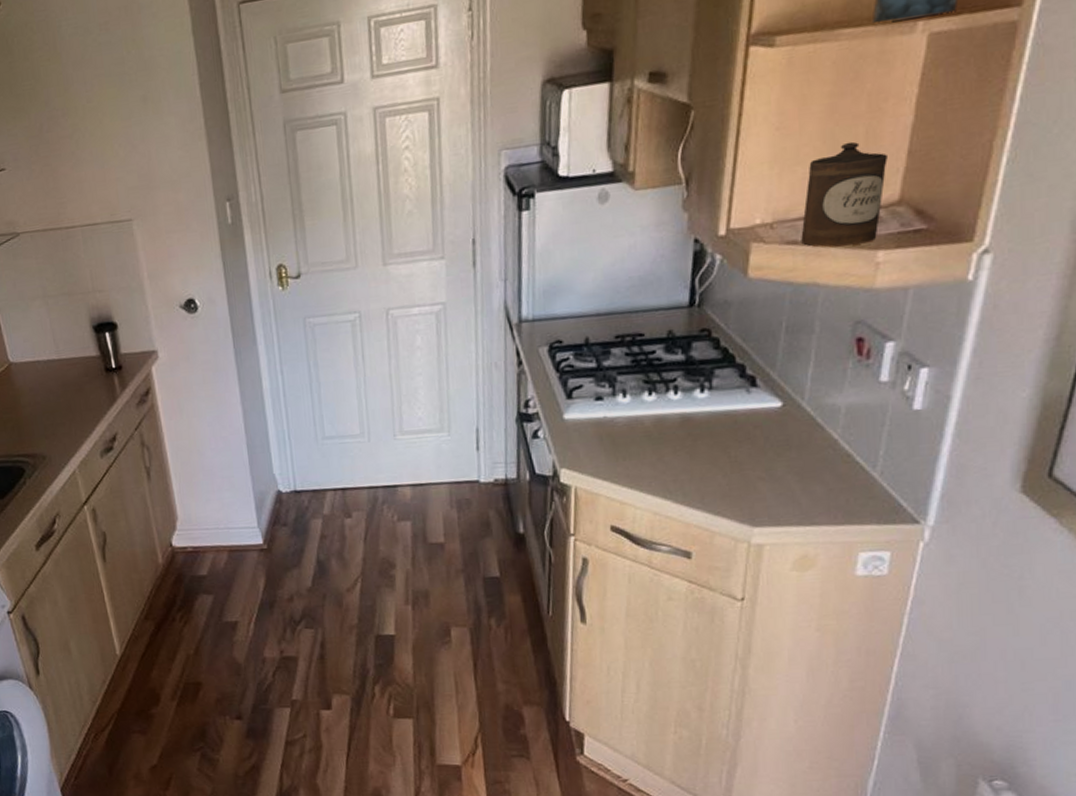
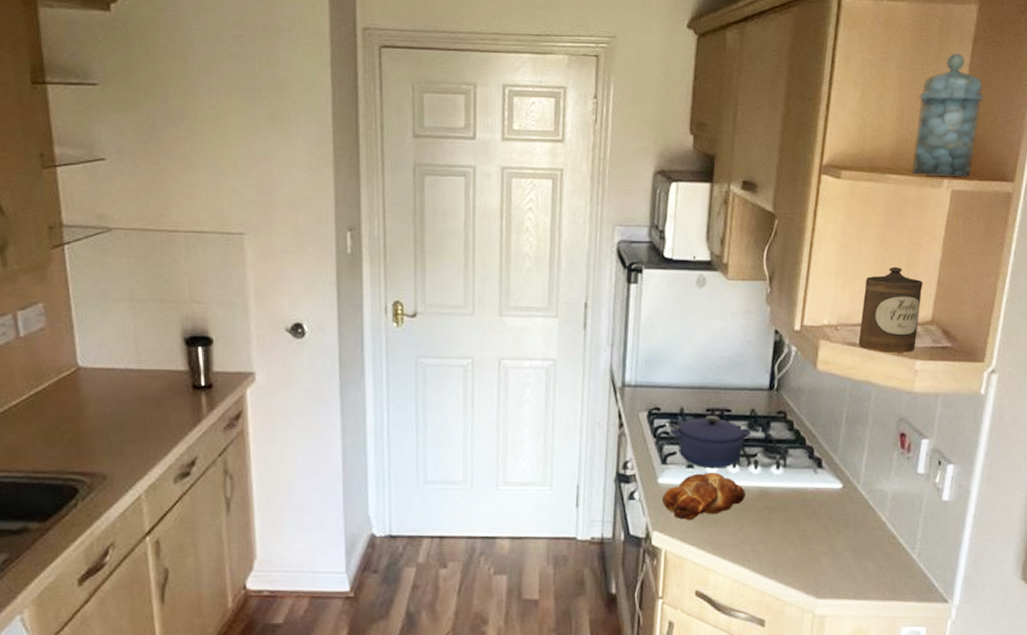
bread loaf: none [569,402,664,454] -> present [663,473,745,520]
cooking pot: none [573,341,669,399] -> present [669,415,751,469]

